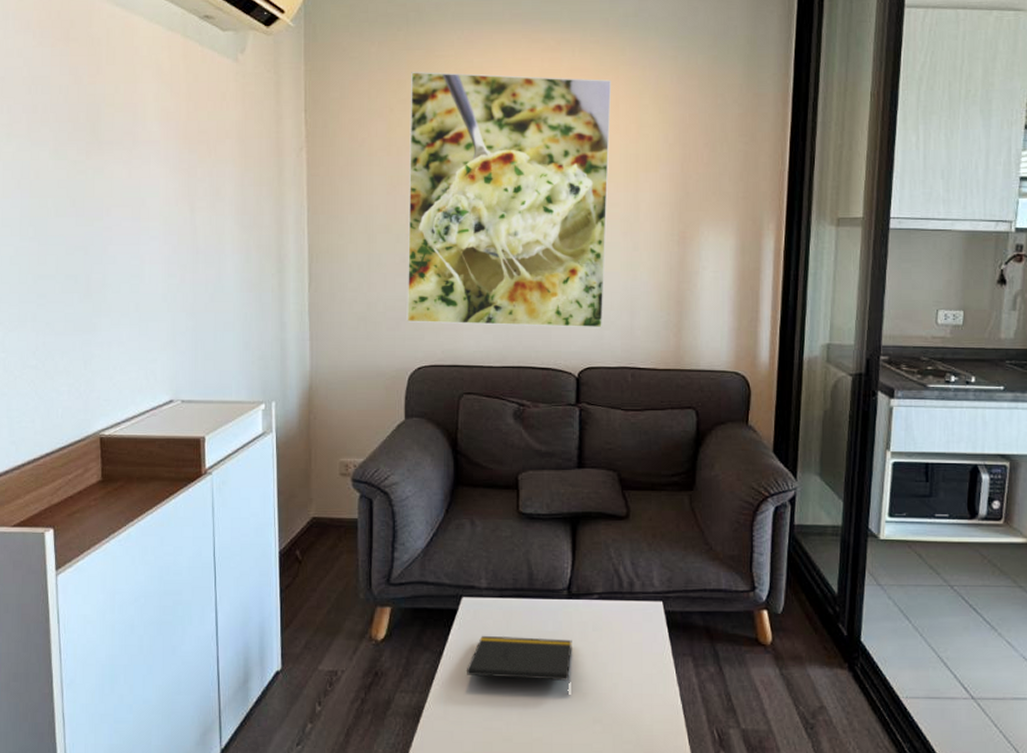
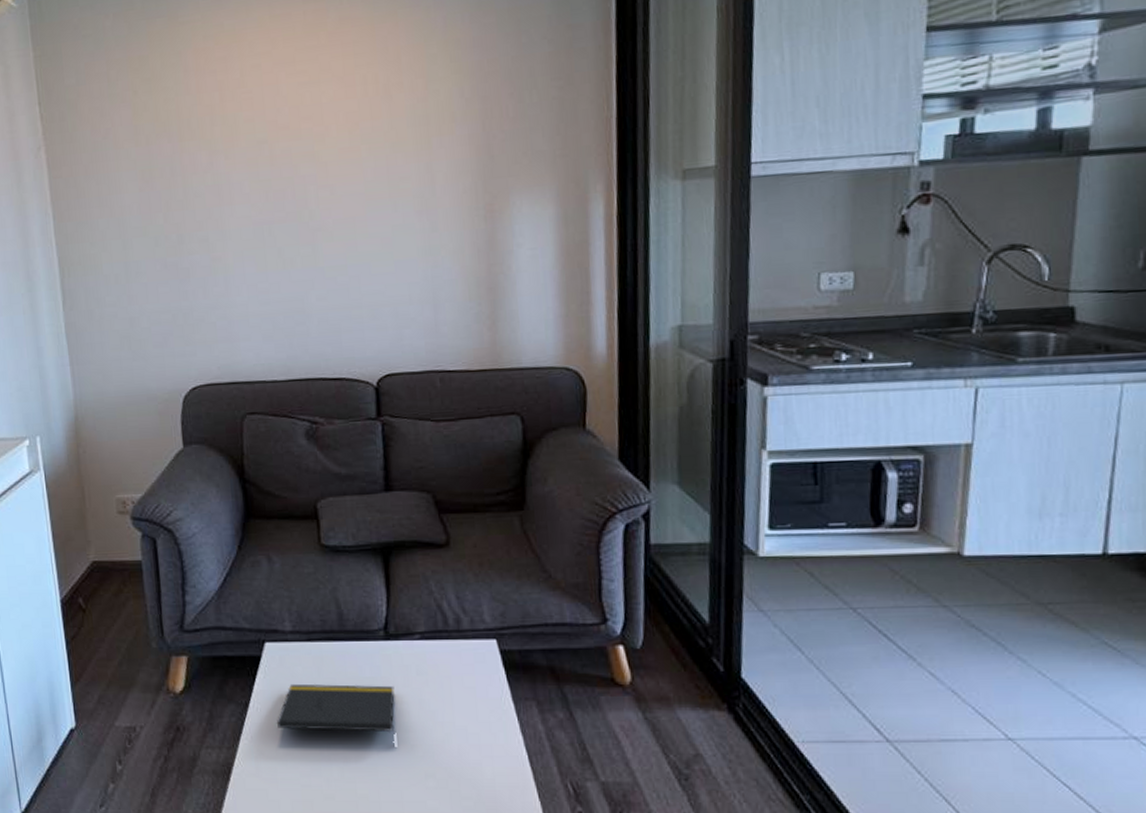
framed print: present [407,72,612,328] -> none [153,28,402,337]

